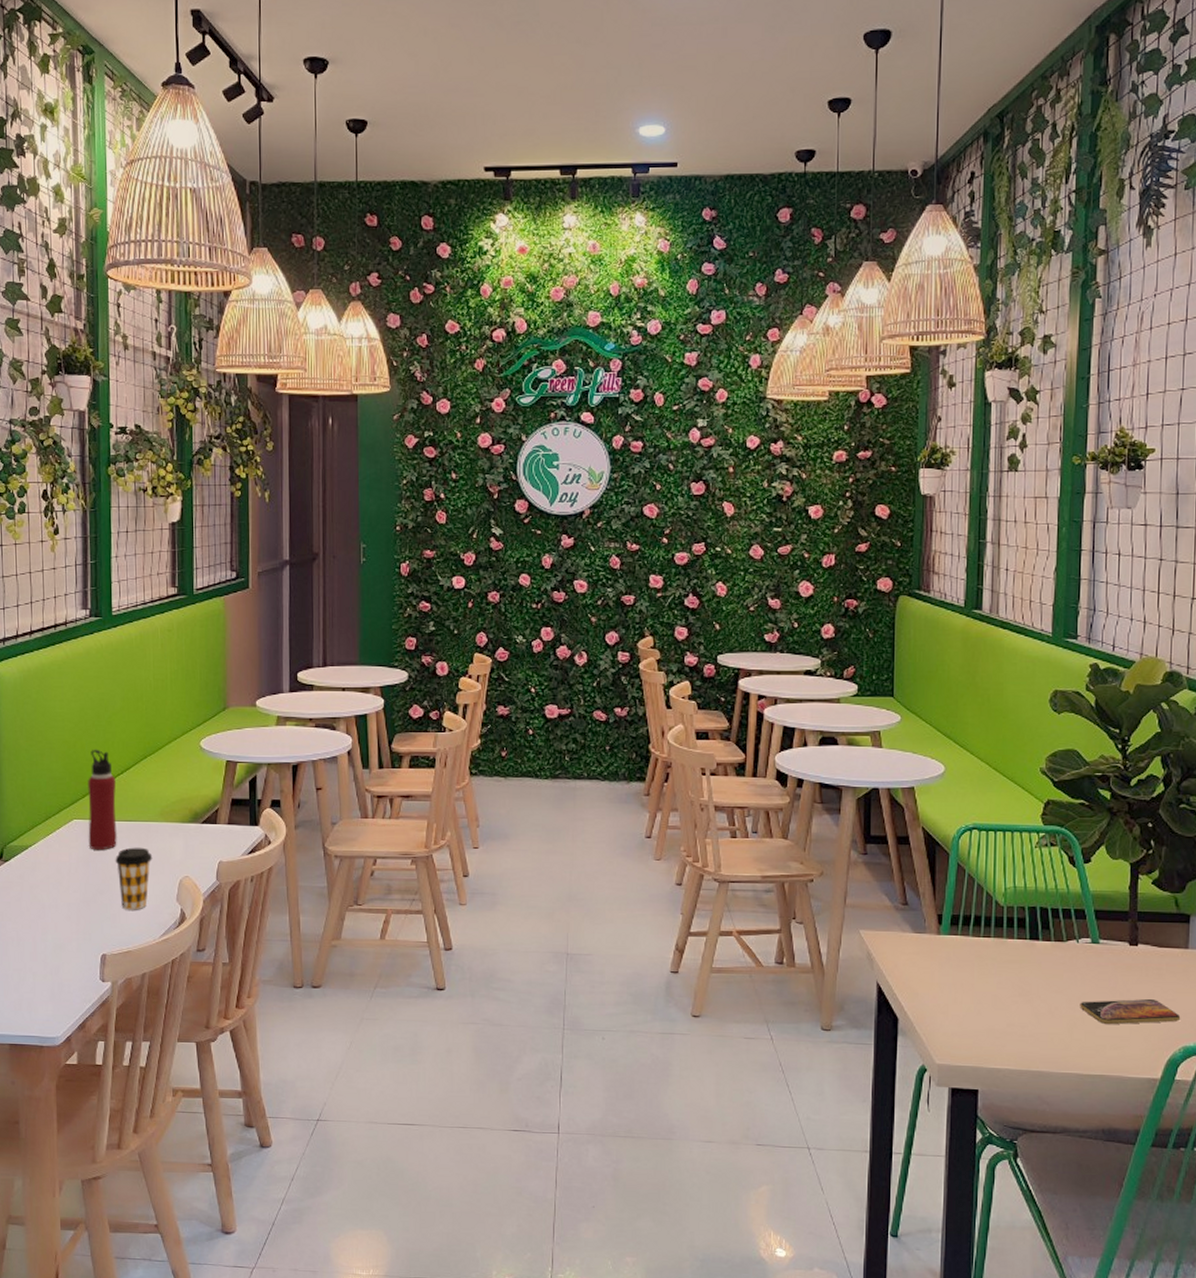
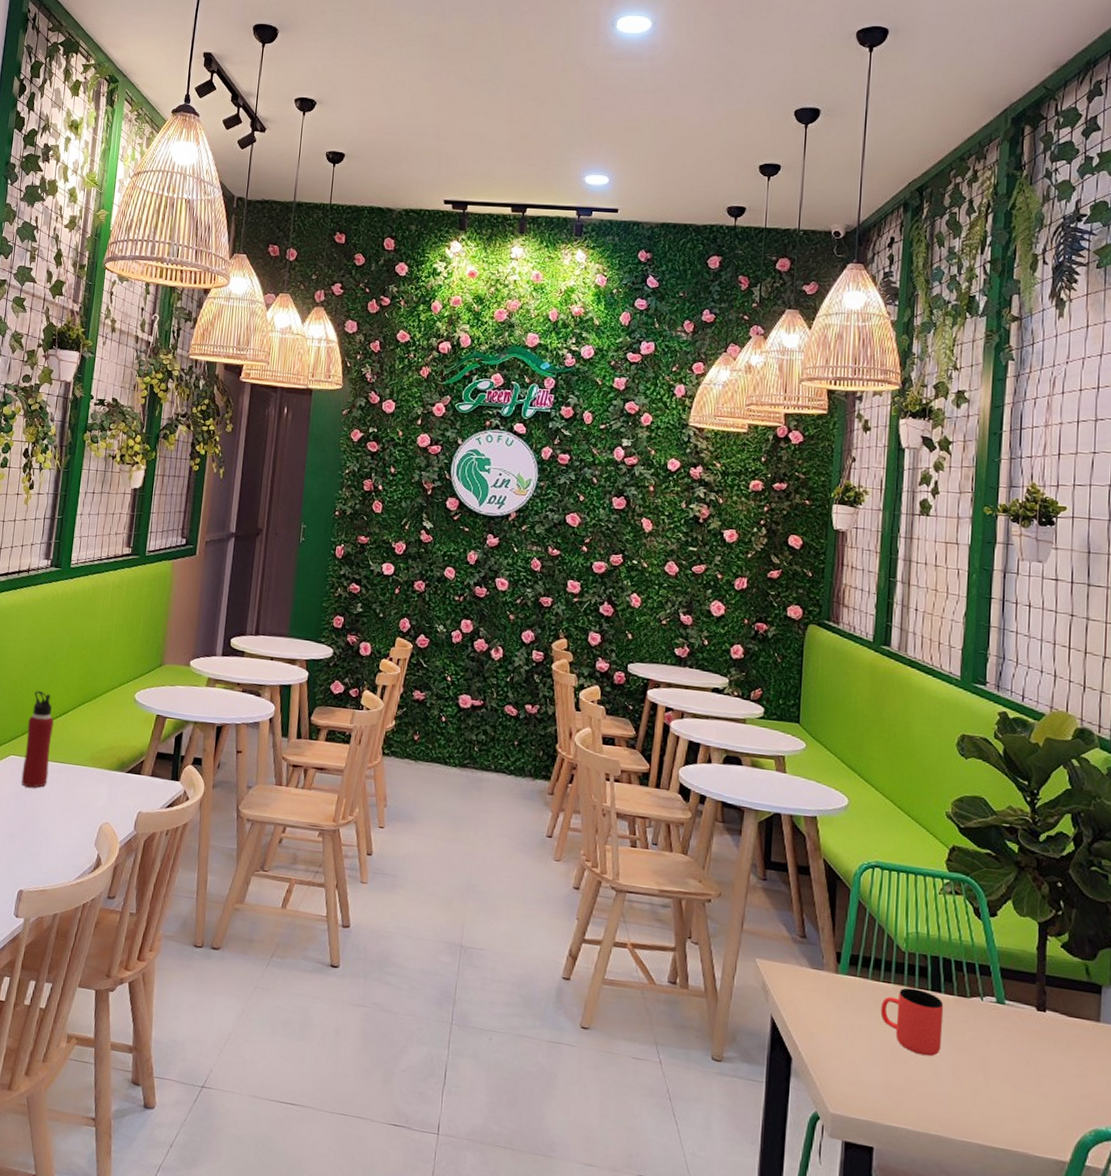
coffee cup: present [115,847,153,910] -> none [43,788,78,850]
cup: none [981,939,1042,1001] -> present [880,987,944,1057]
smartphone: present [1080,999,1181,1025] -> none [983,1065,1092,1101]

